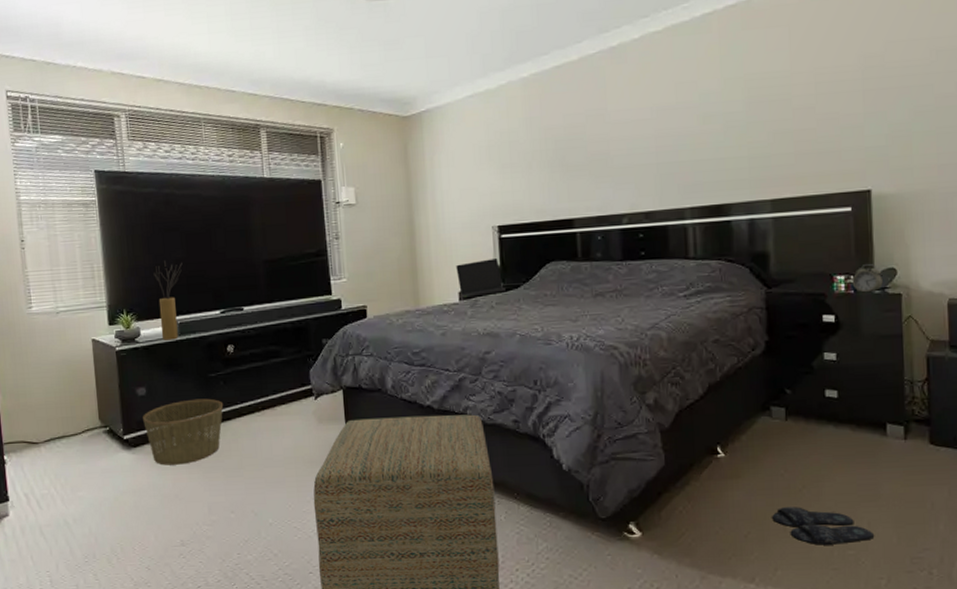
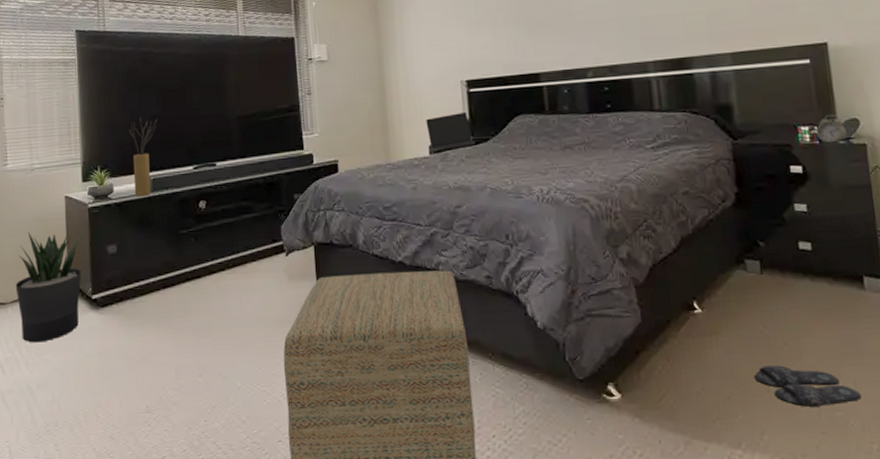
planter: none [47,373,113,481] -> present [15,231,82,343]
basket: present [143,398,224,465] -> none [112,256,194,326]

